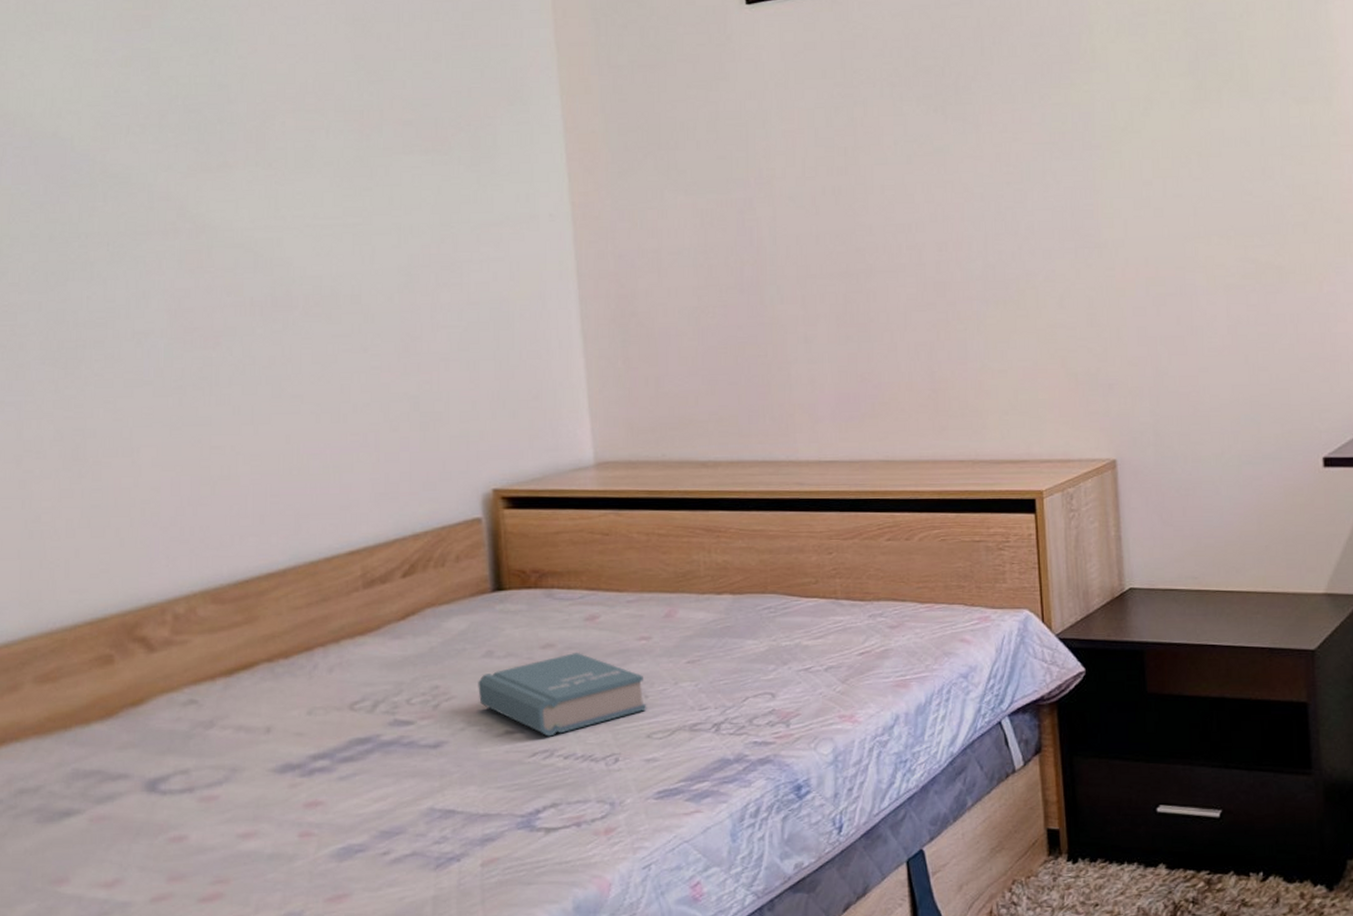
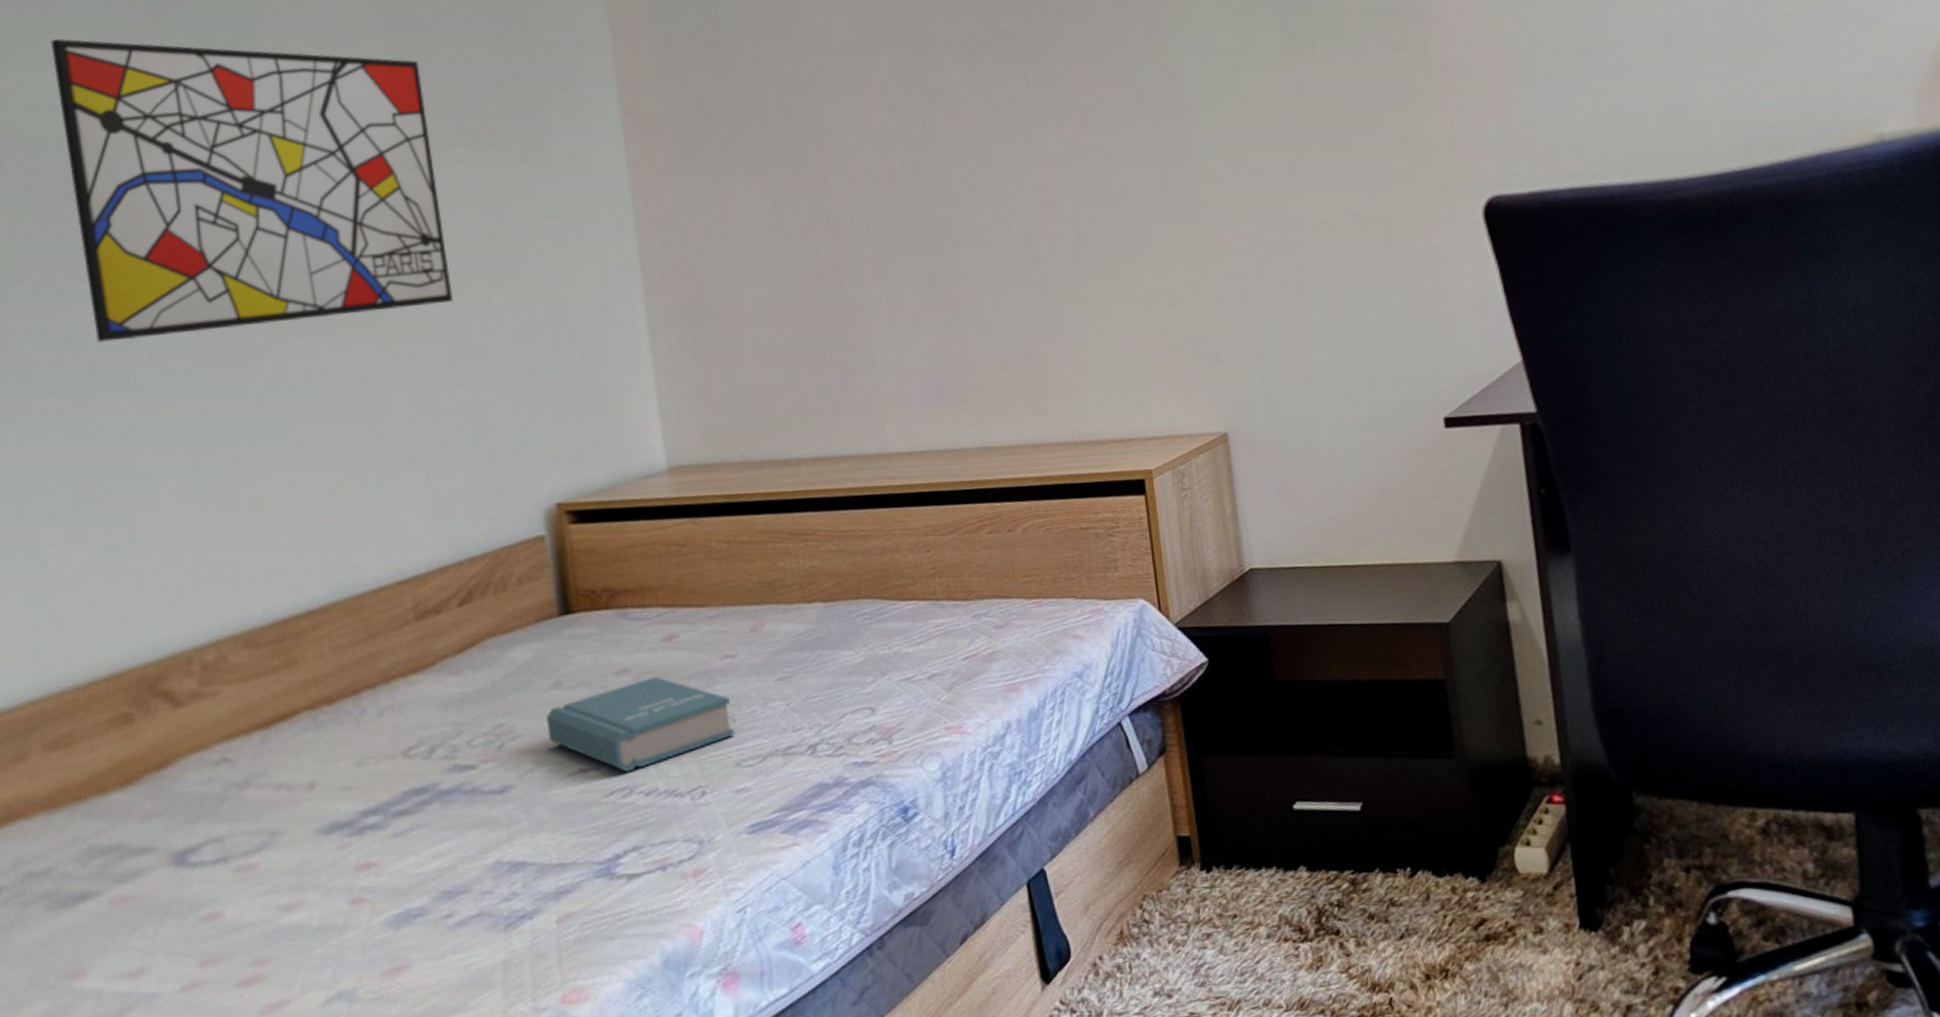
wall art: none [48,37,405,320] -> present [50,38,452,344]

